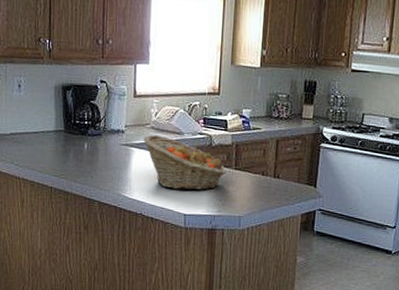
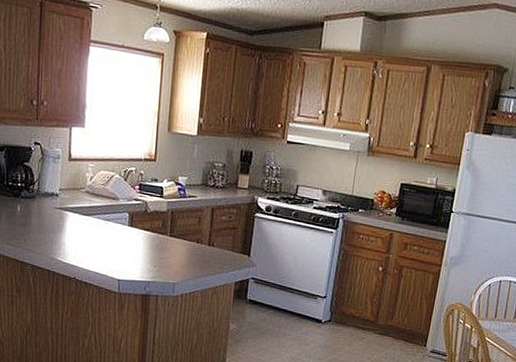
fruit basket: present [143,134,226,191] -> none [78,199,161,256]

